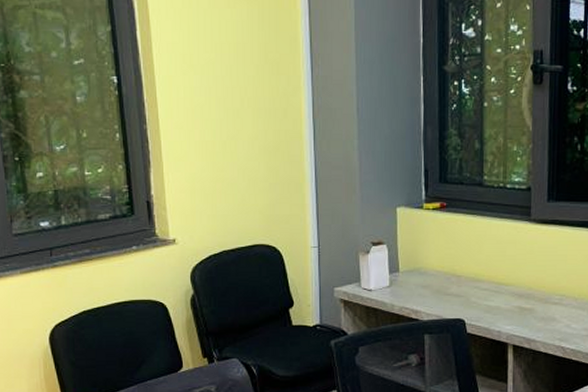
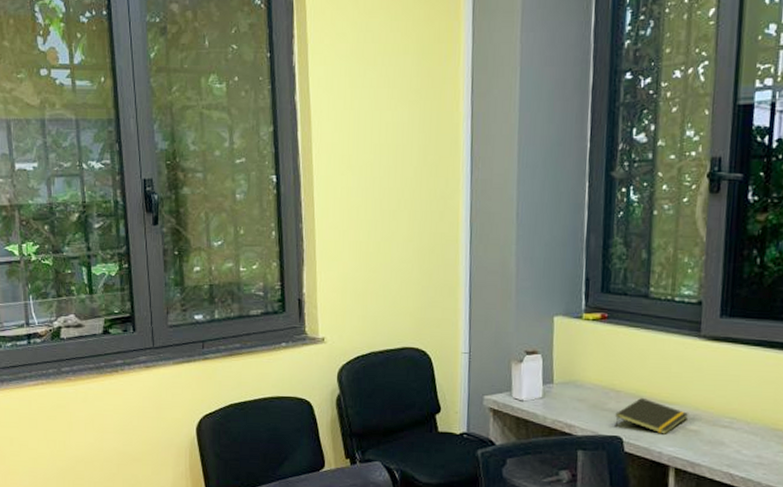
notepad: none [457,280,524,314] -> present [614,397,689,434]

